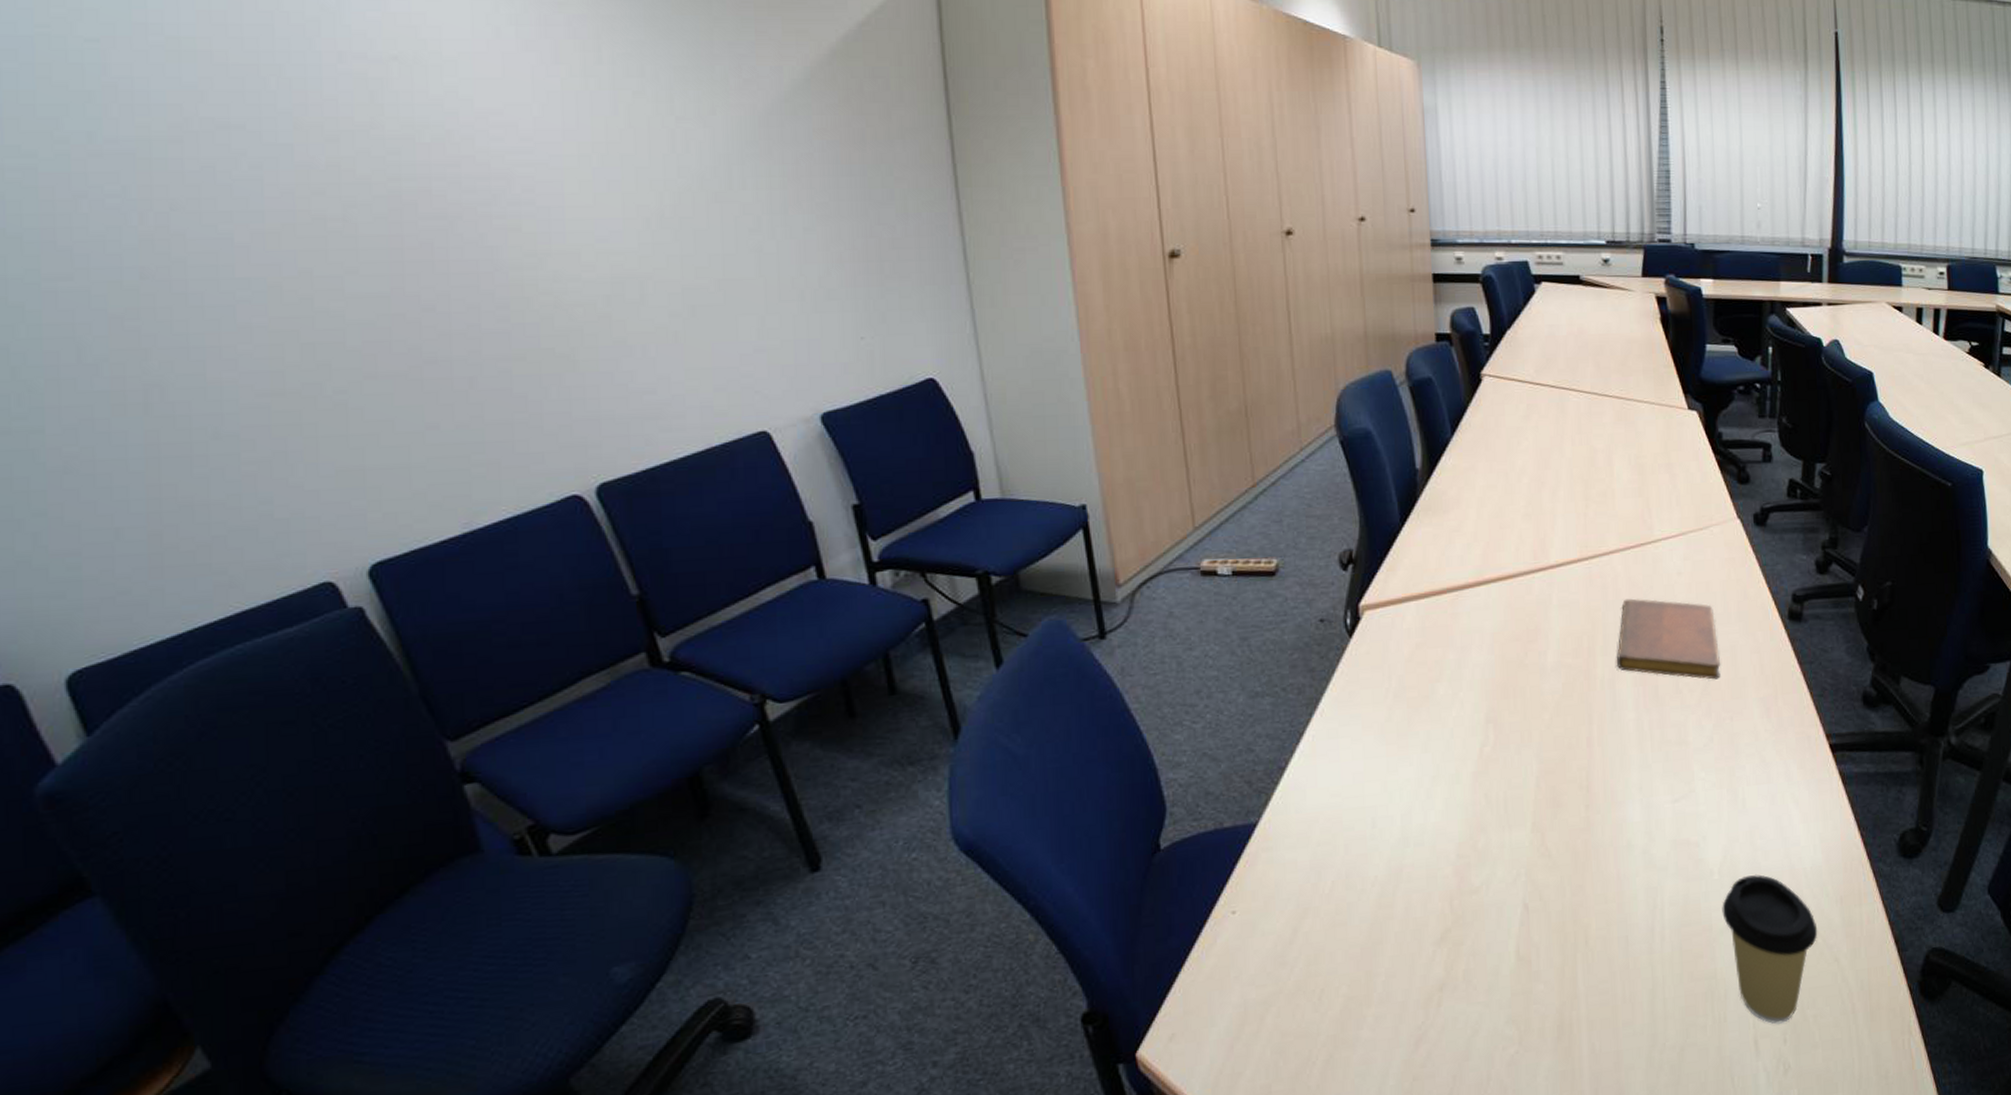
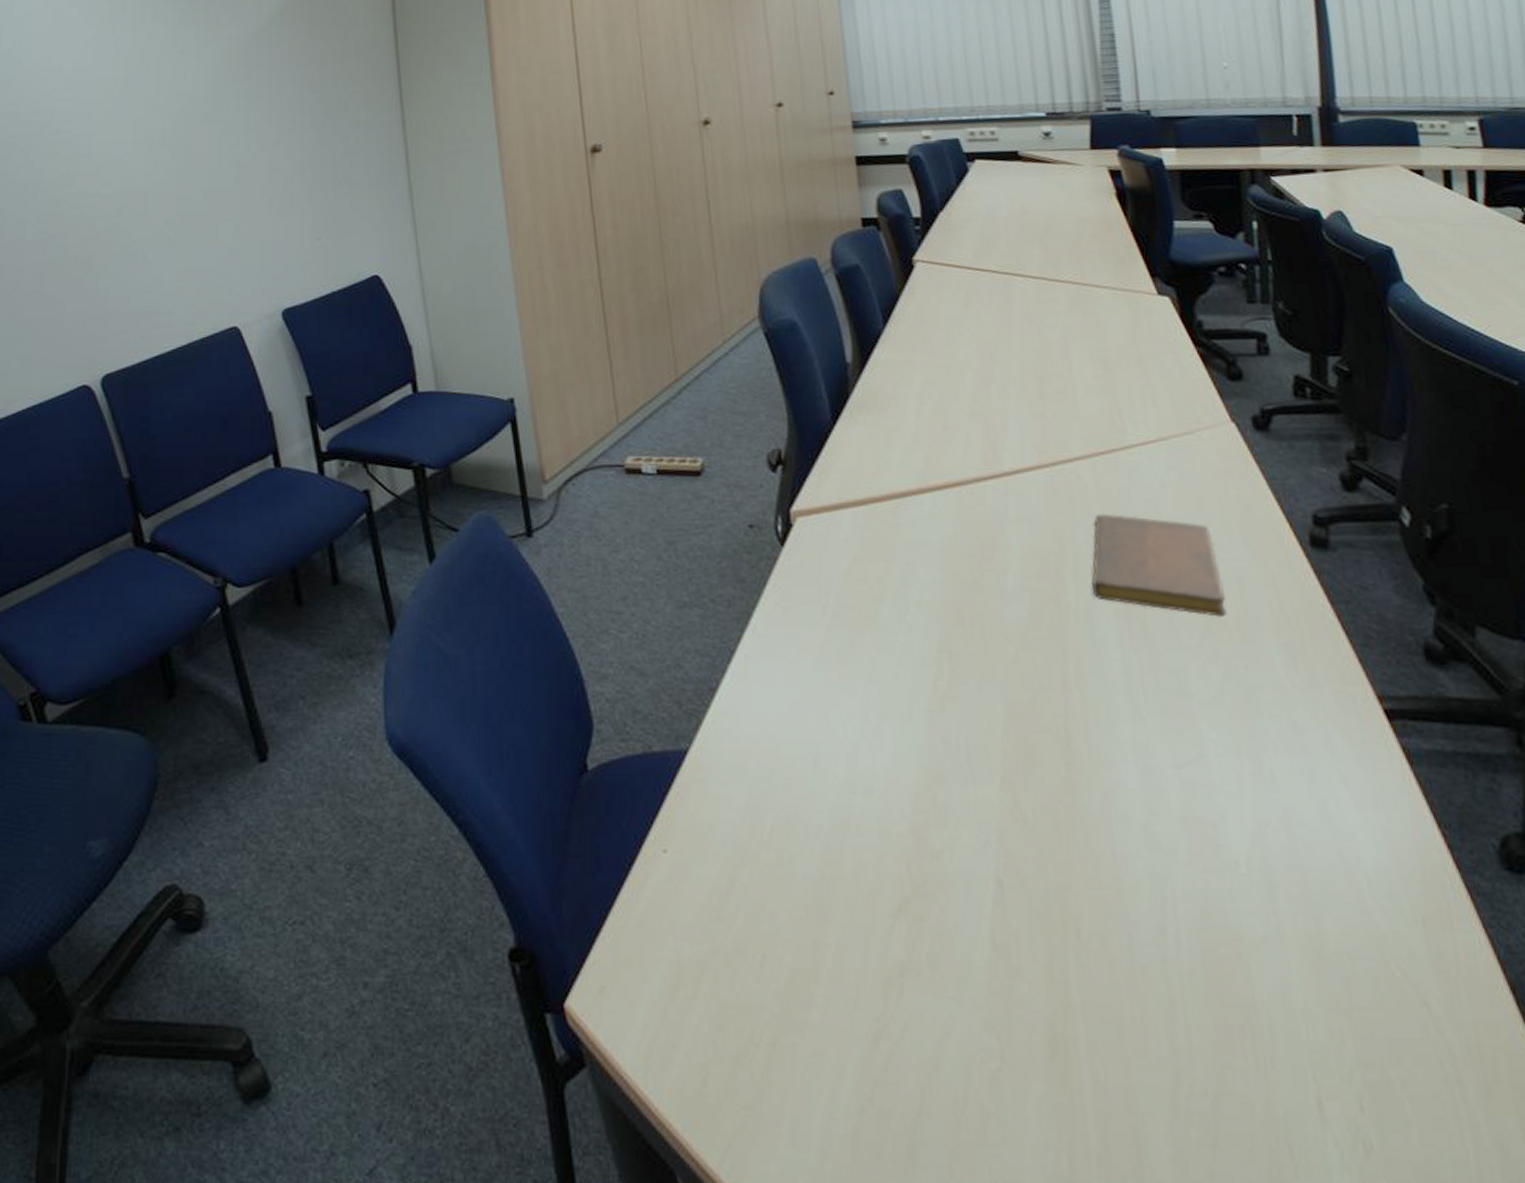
coffee cup: present [1722,874,1818,1024] -> none [1255,872,1395,1083]

